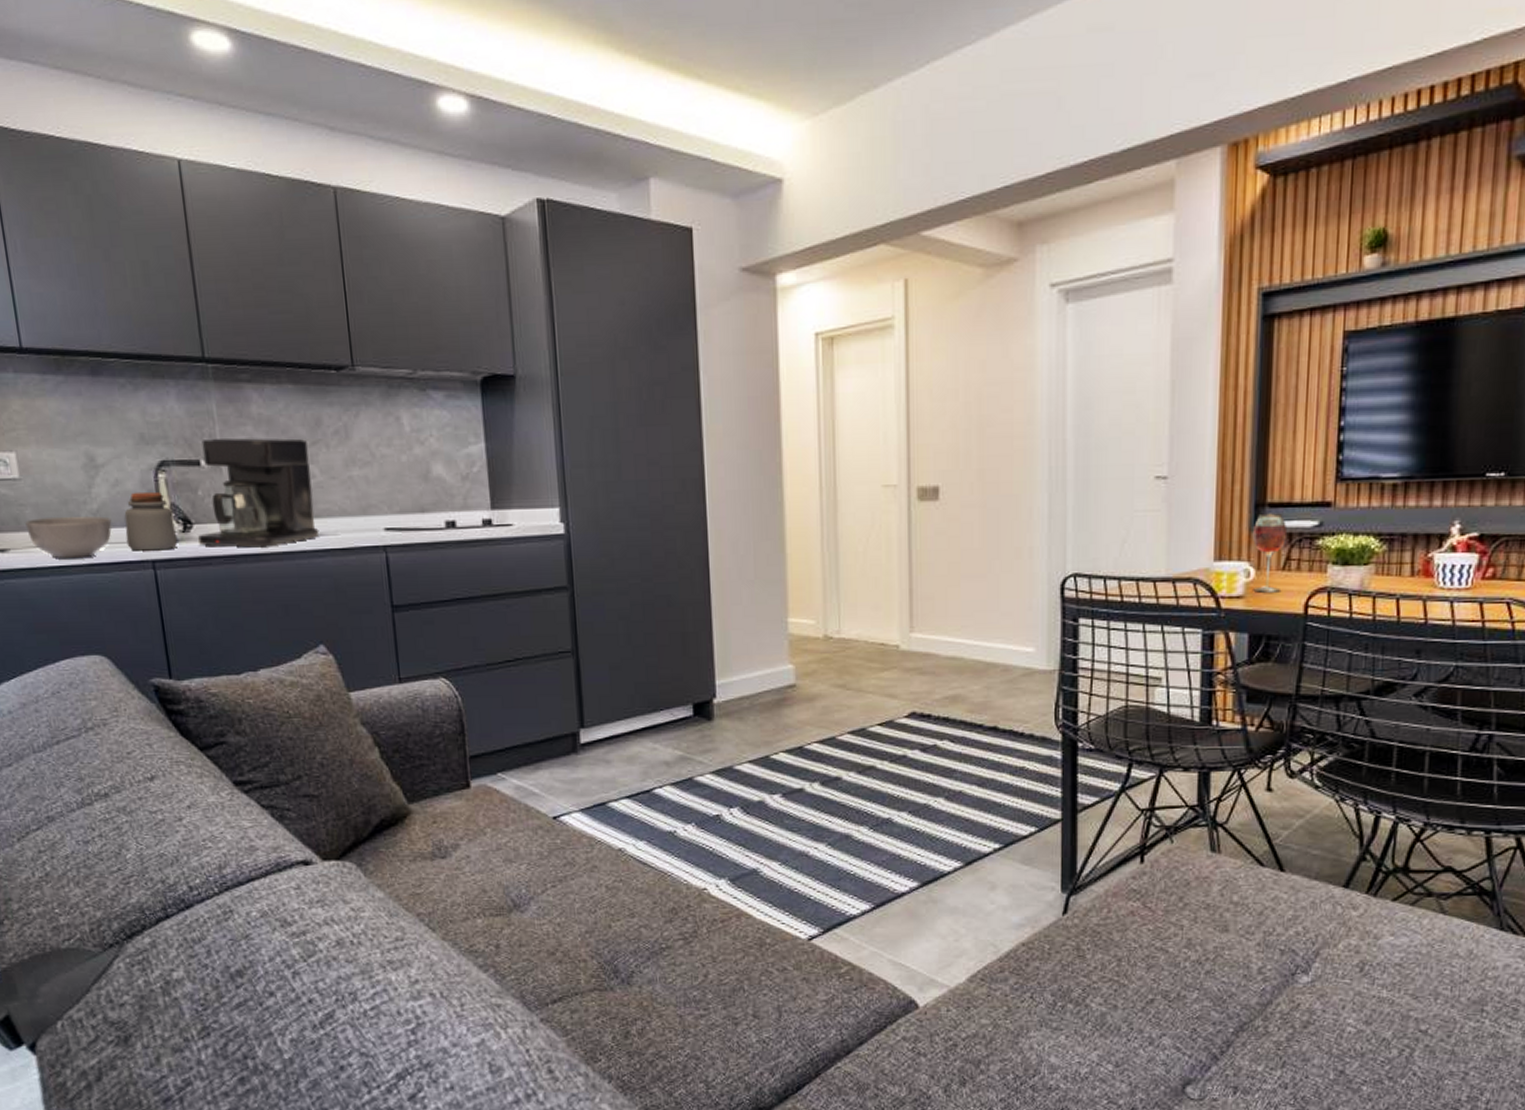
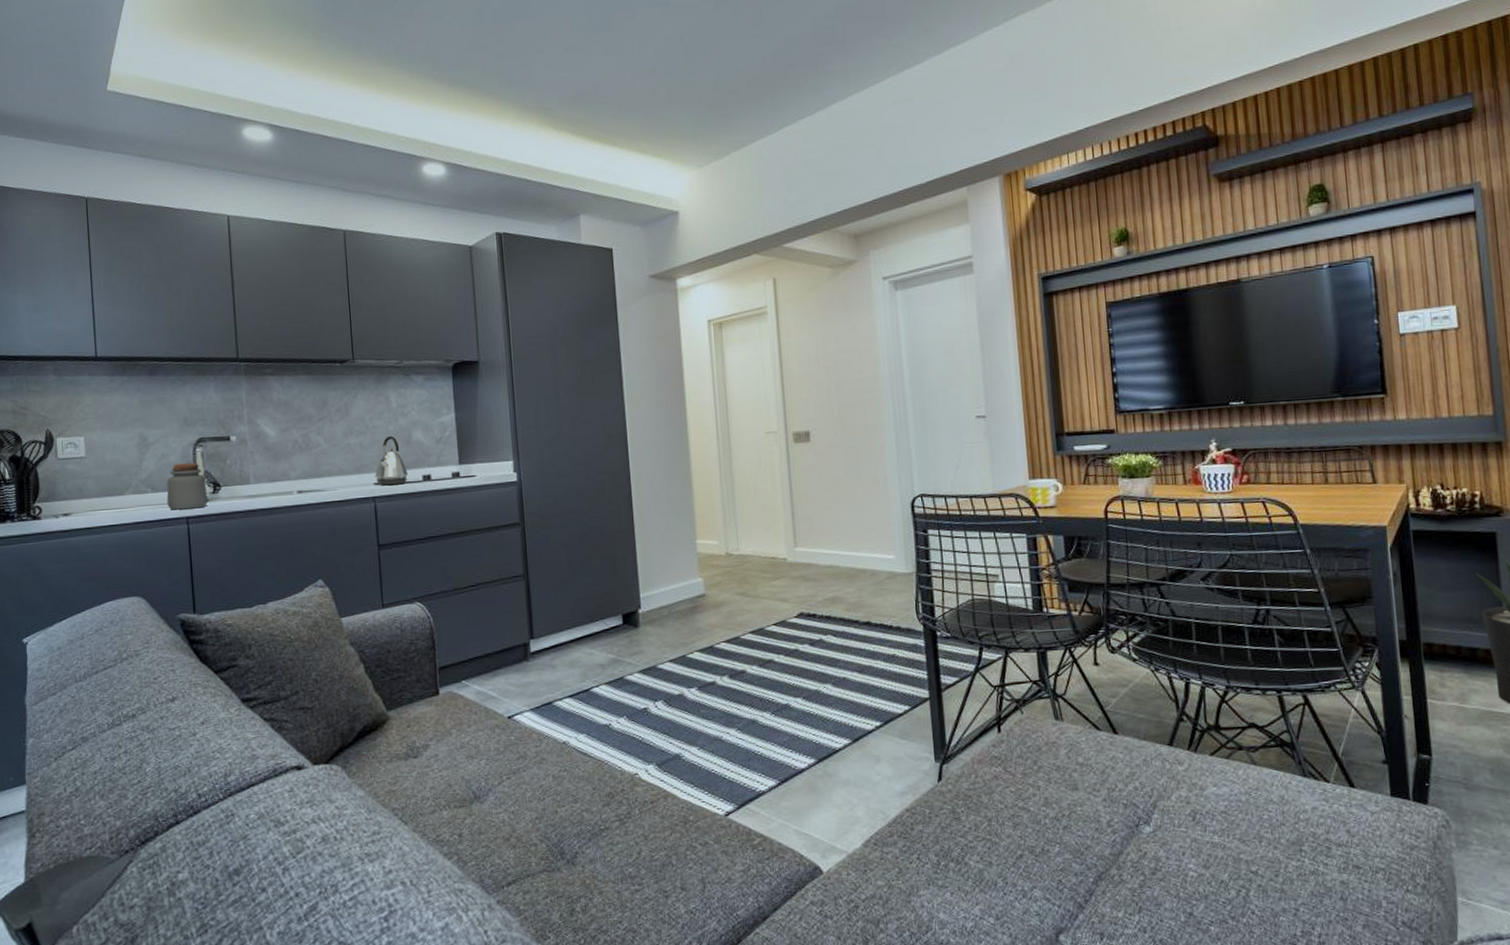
bowl: present [24,516,112,558] -> none [86,484,156,519]
coffee maker: present [198,437,318,548] -> none [225,416,321,504]
kettle: none [385,468,427,532] -> present [375,435,408,486]
wineglass: present [1253,513,1287,593] -> none [1057,440,1085,503]

